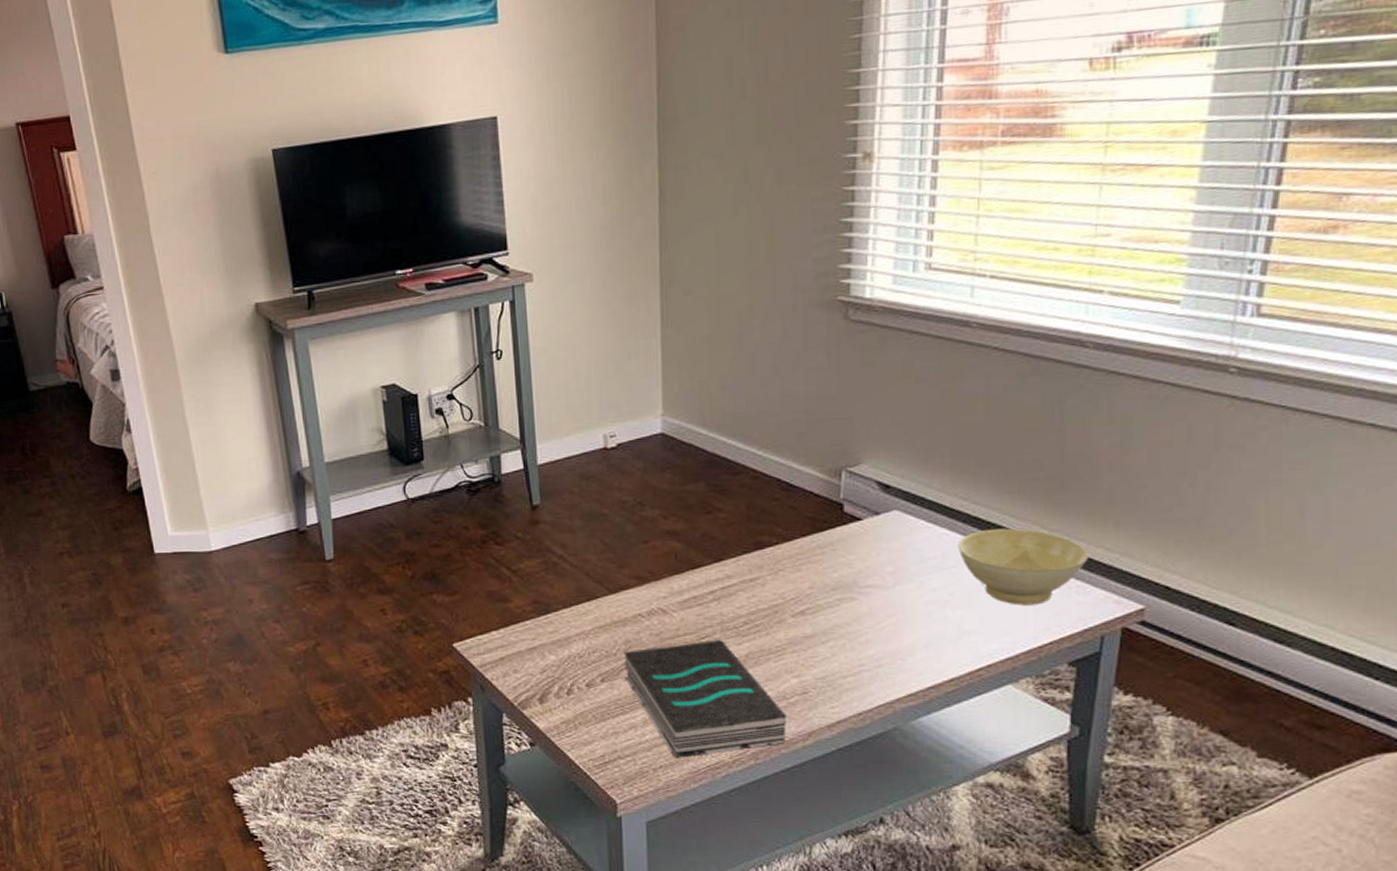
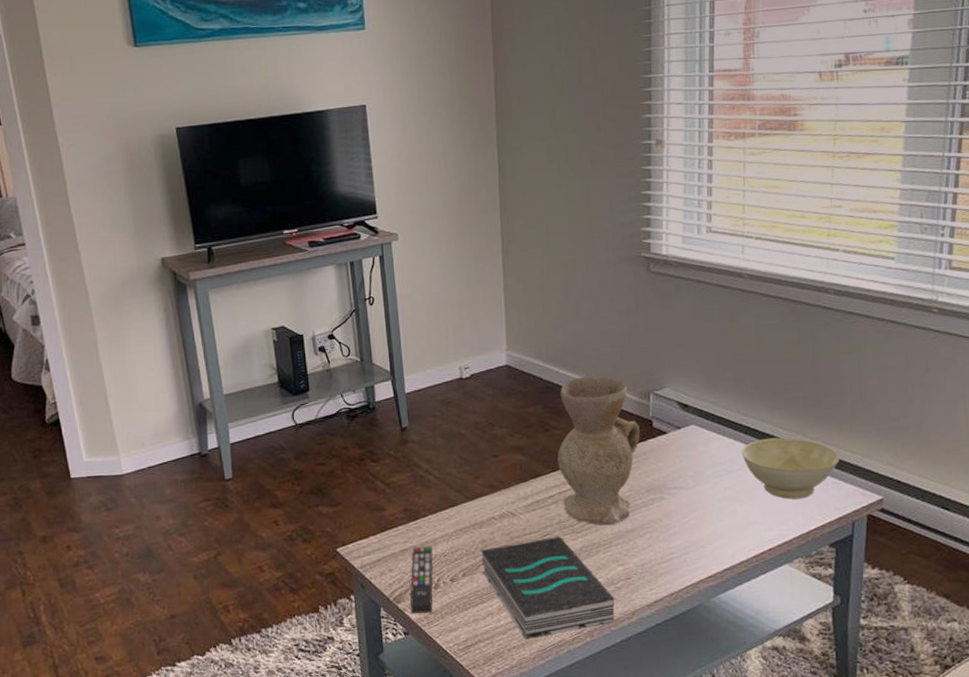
remote control: none [537,645,566,723] -> present [410,546,433,614]
vase: none [721,448,827,629] -> present [557,376,640,526]

